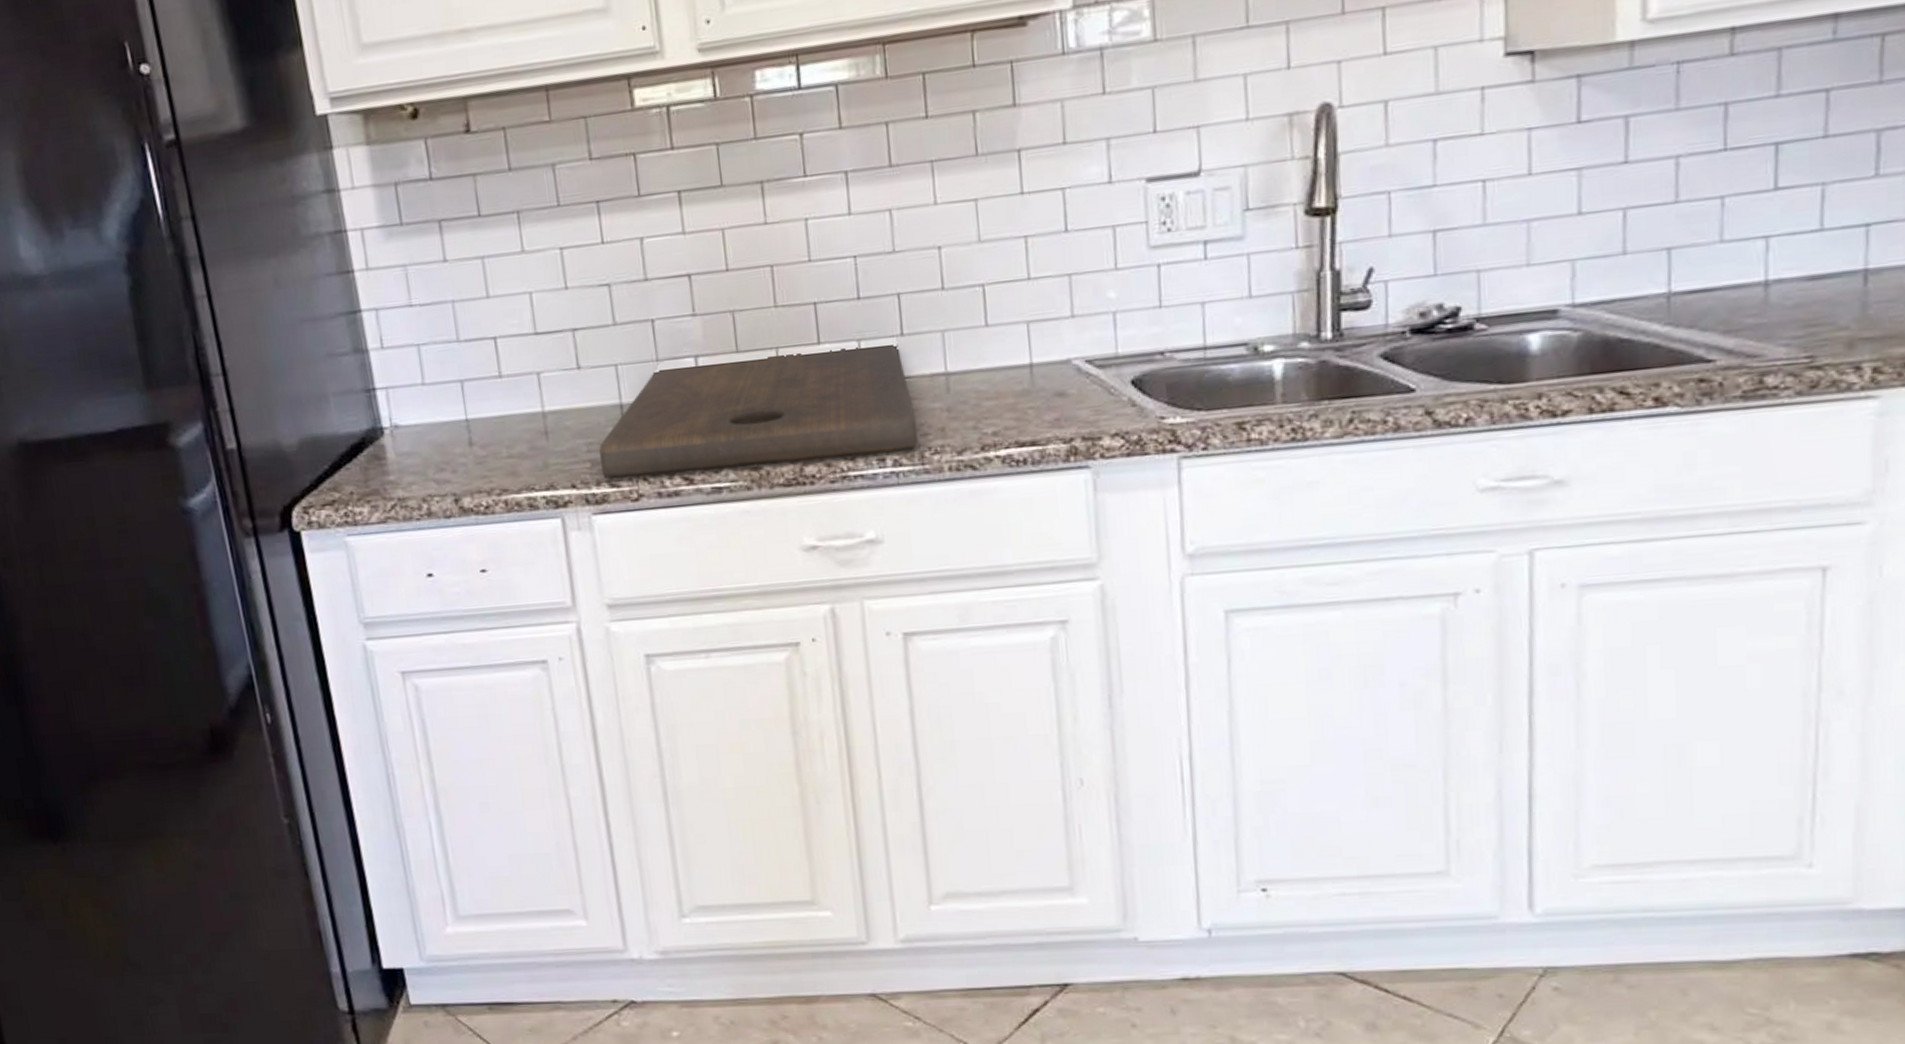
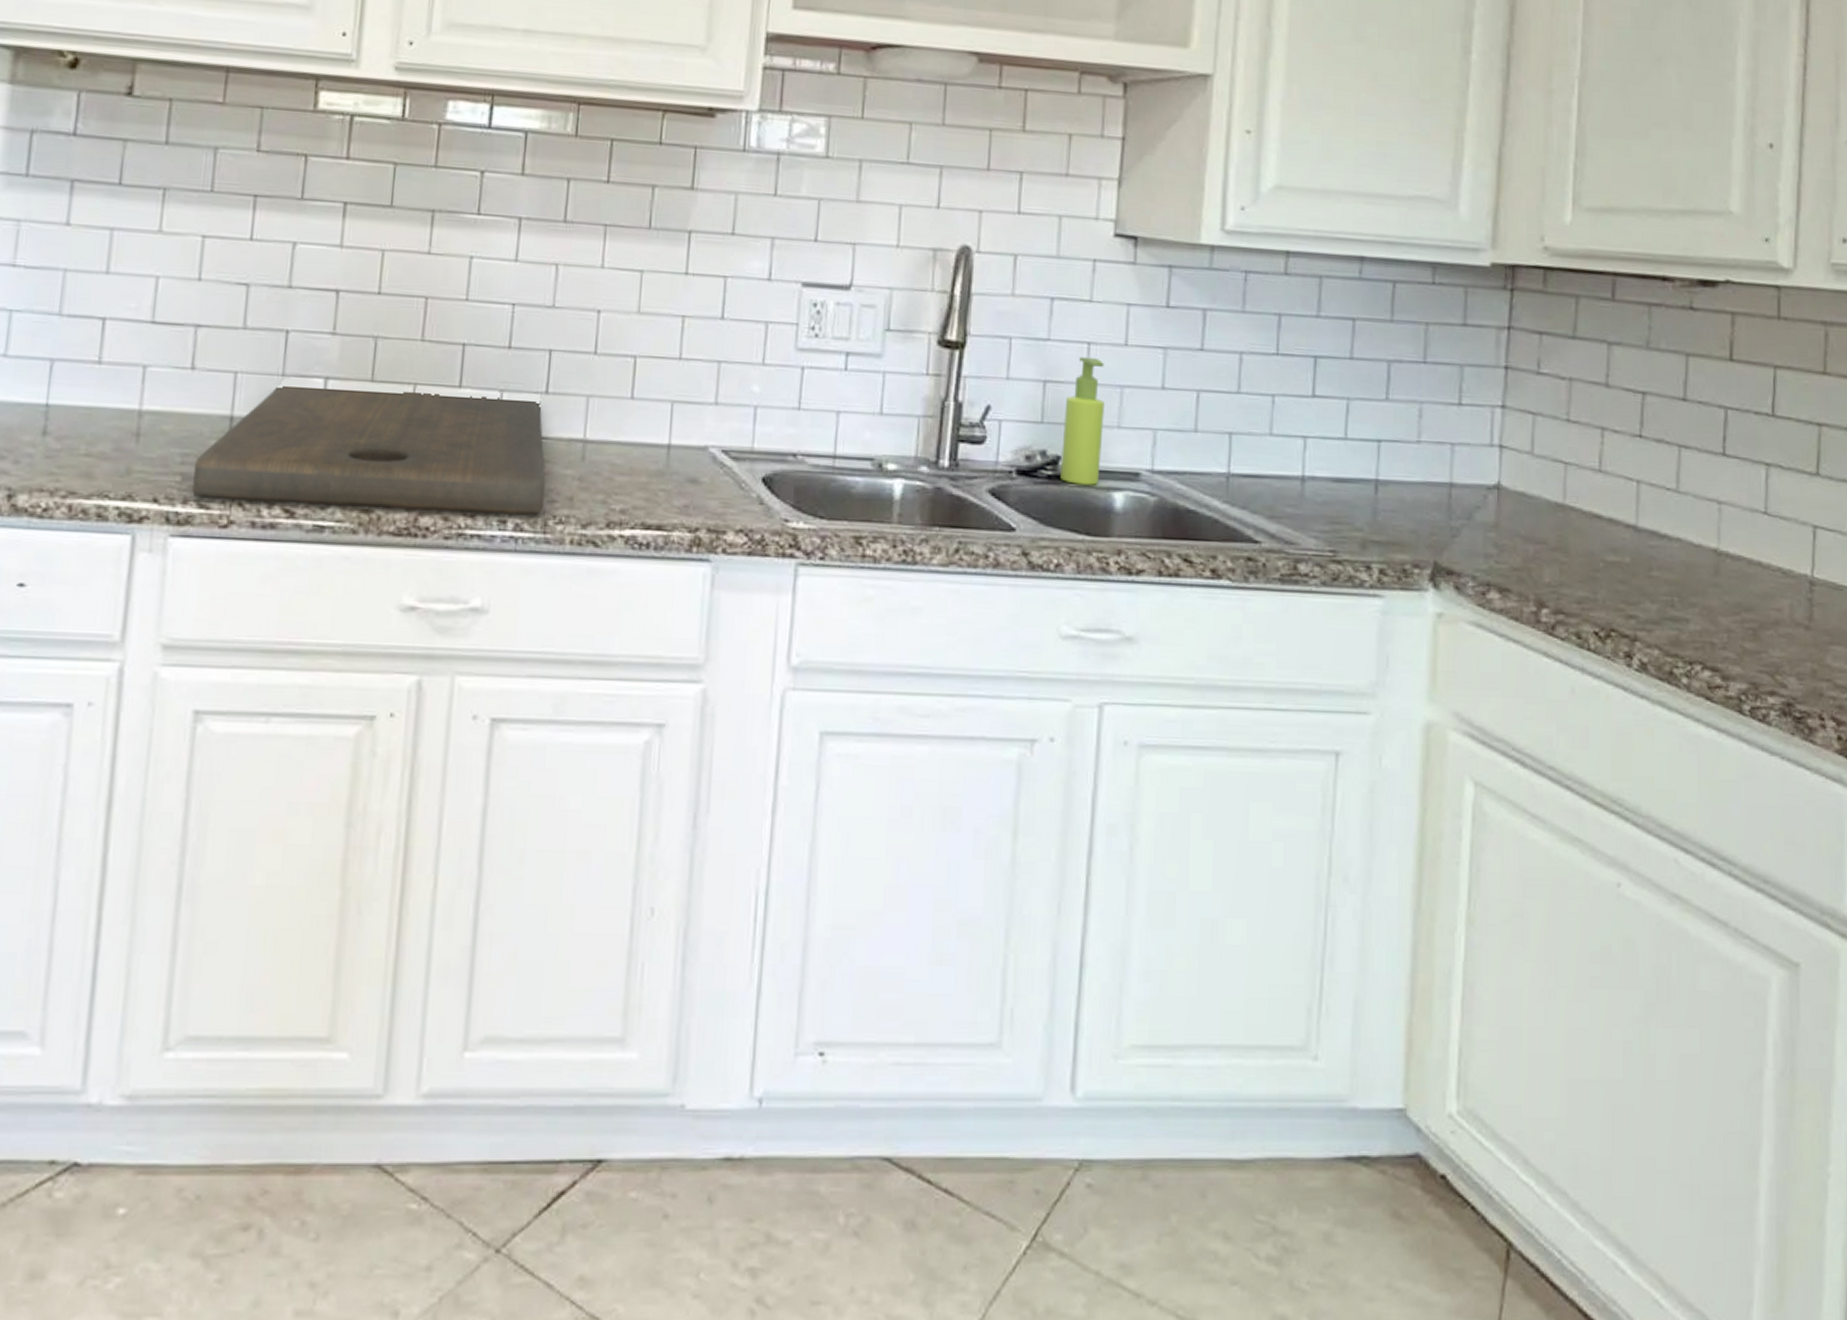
soap dispenser: none [1461,195,1510,334] -> present [1060,356,1104,485]

